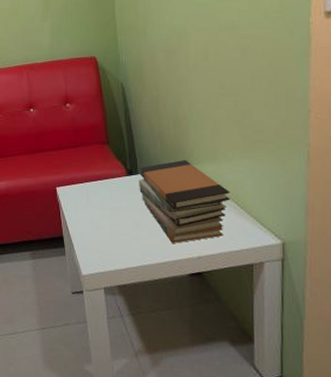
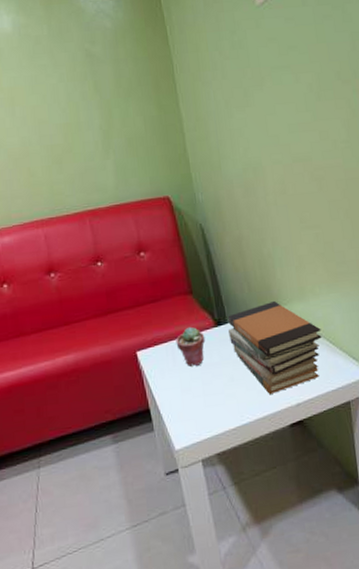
potted succulent: none [90,172,117,207] -> present [176,326,206,366]

